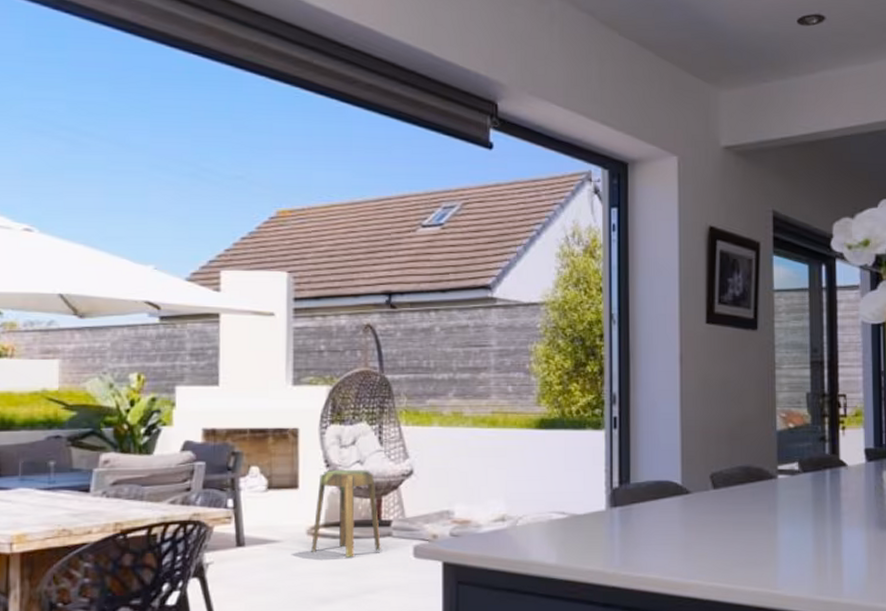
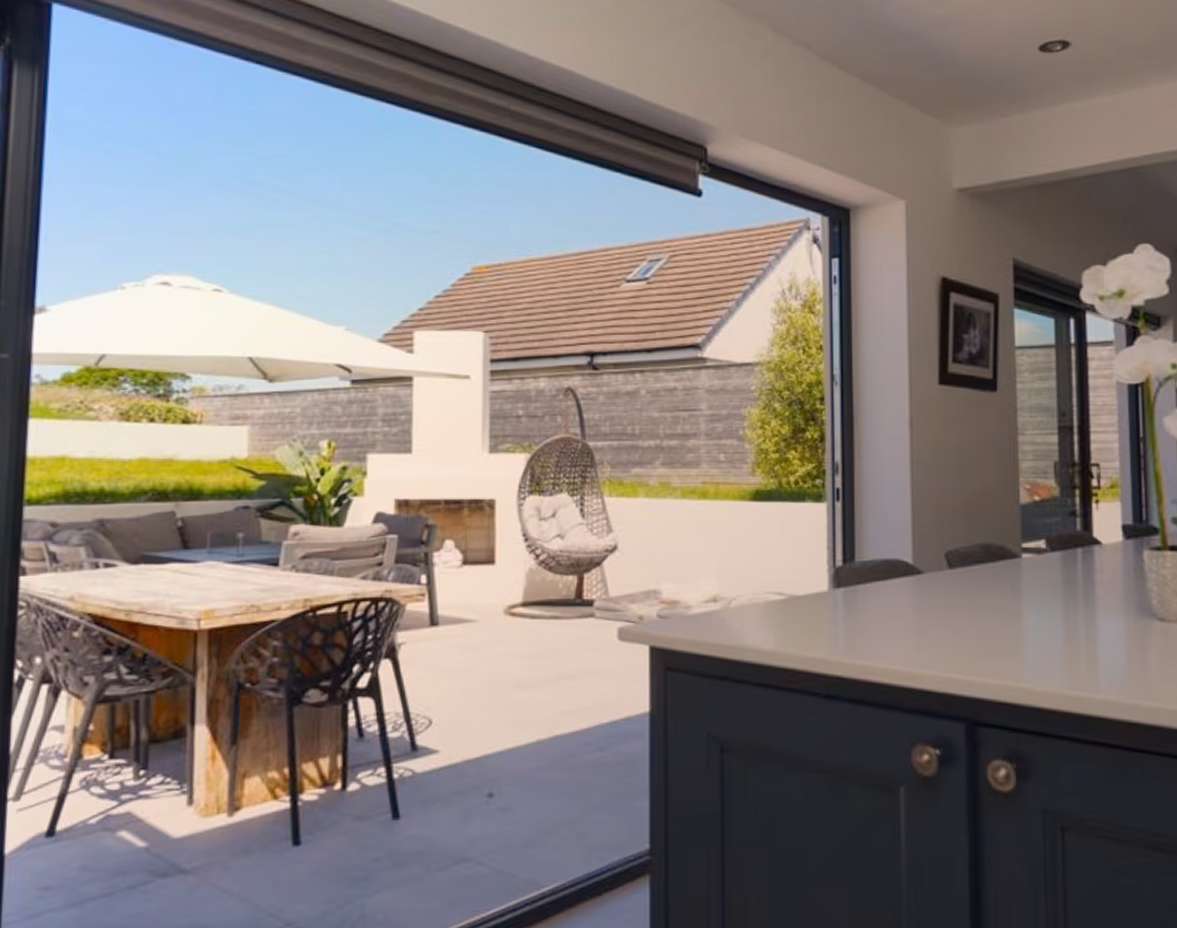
stool: present [311,469,381,558] -> none [509,543,583,640]

